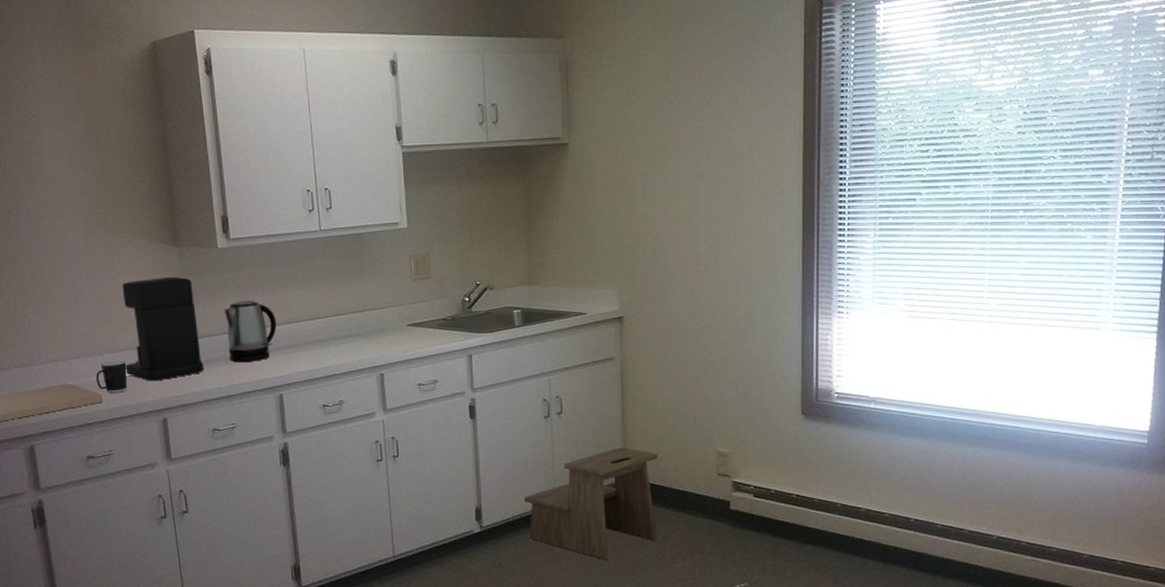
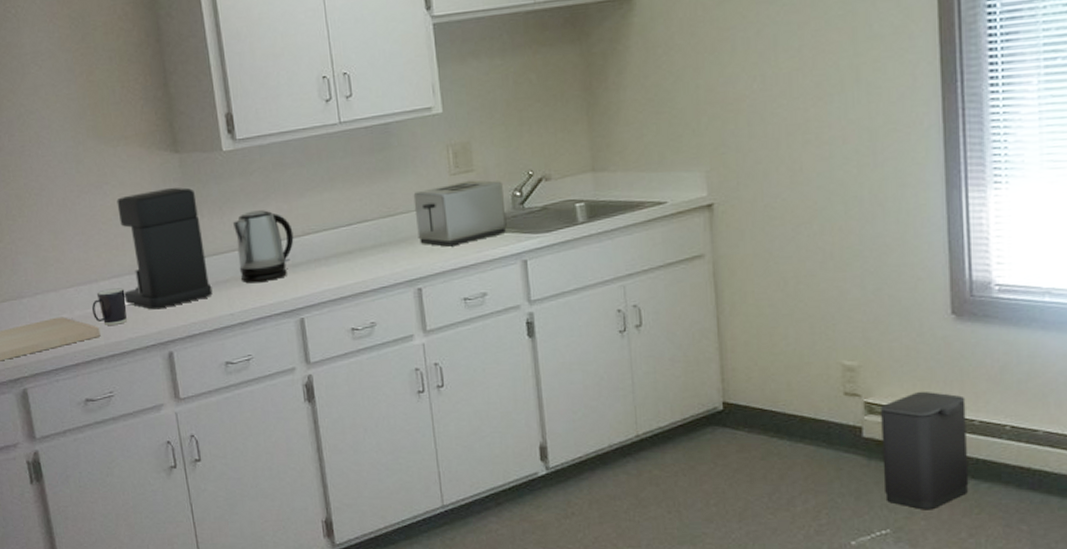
toaster: none [380,285,457,340] -> present [413,180,507,247]
step stool: present [524,447,658,560] -> none [599,364,770,505]
pedal bin: none [744,474,809,568] -> present [879,391,969,510]

